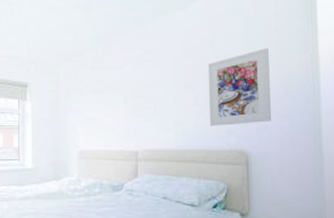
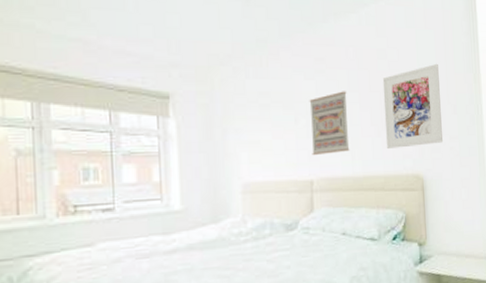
wall art: none [137,76,173,130] -> present [309,91,350,155]

